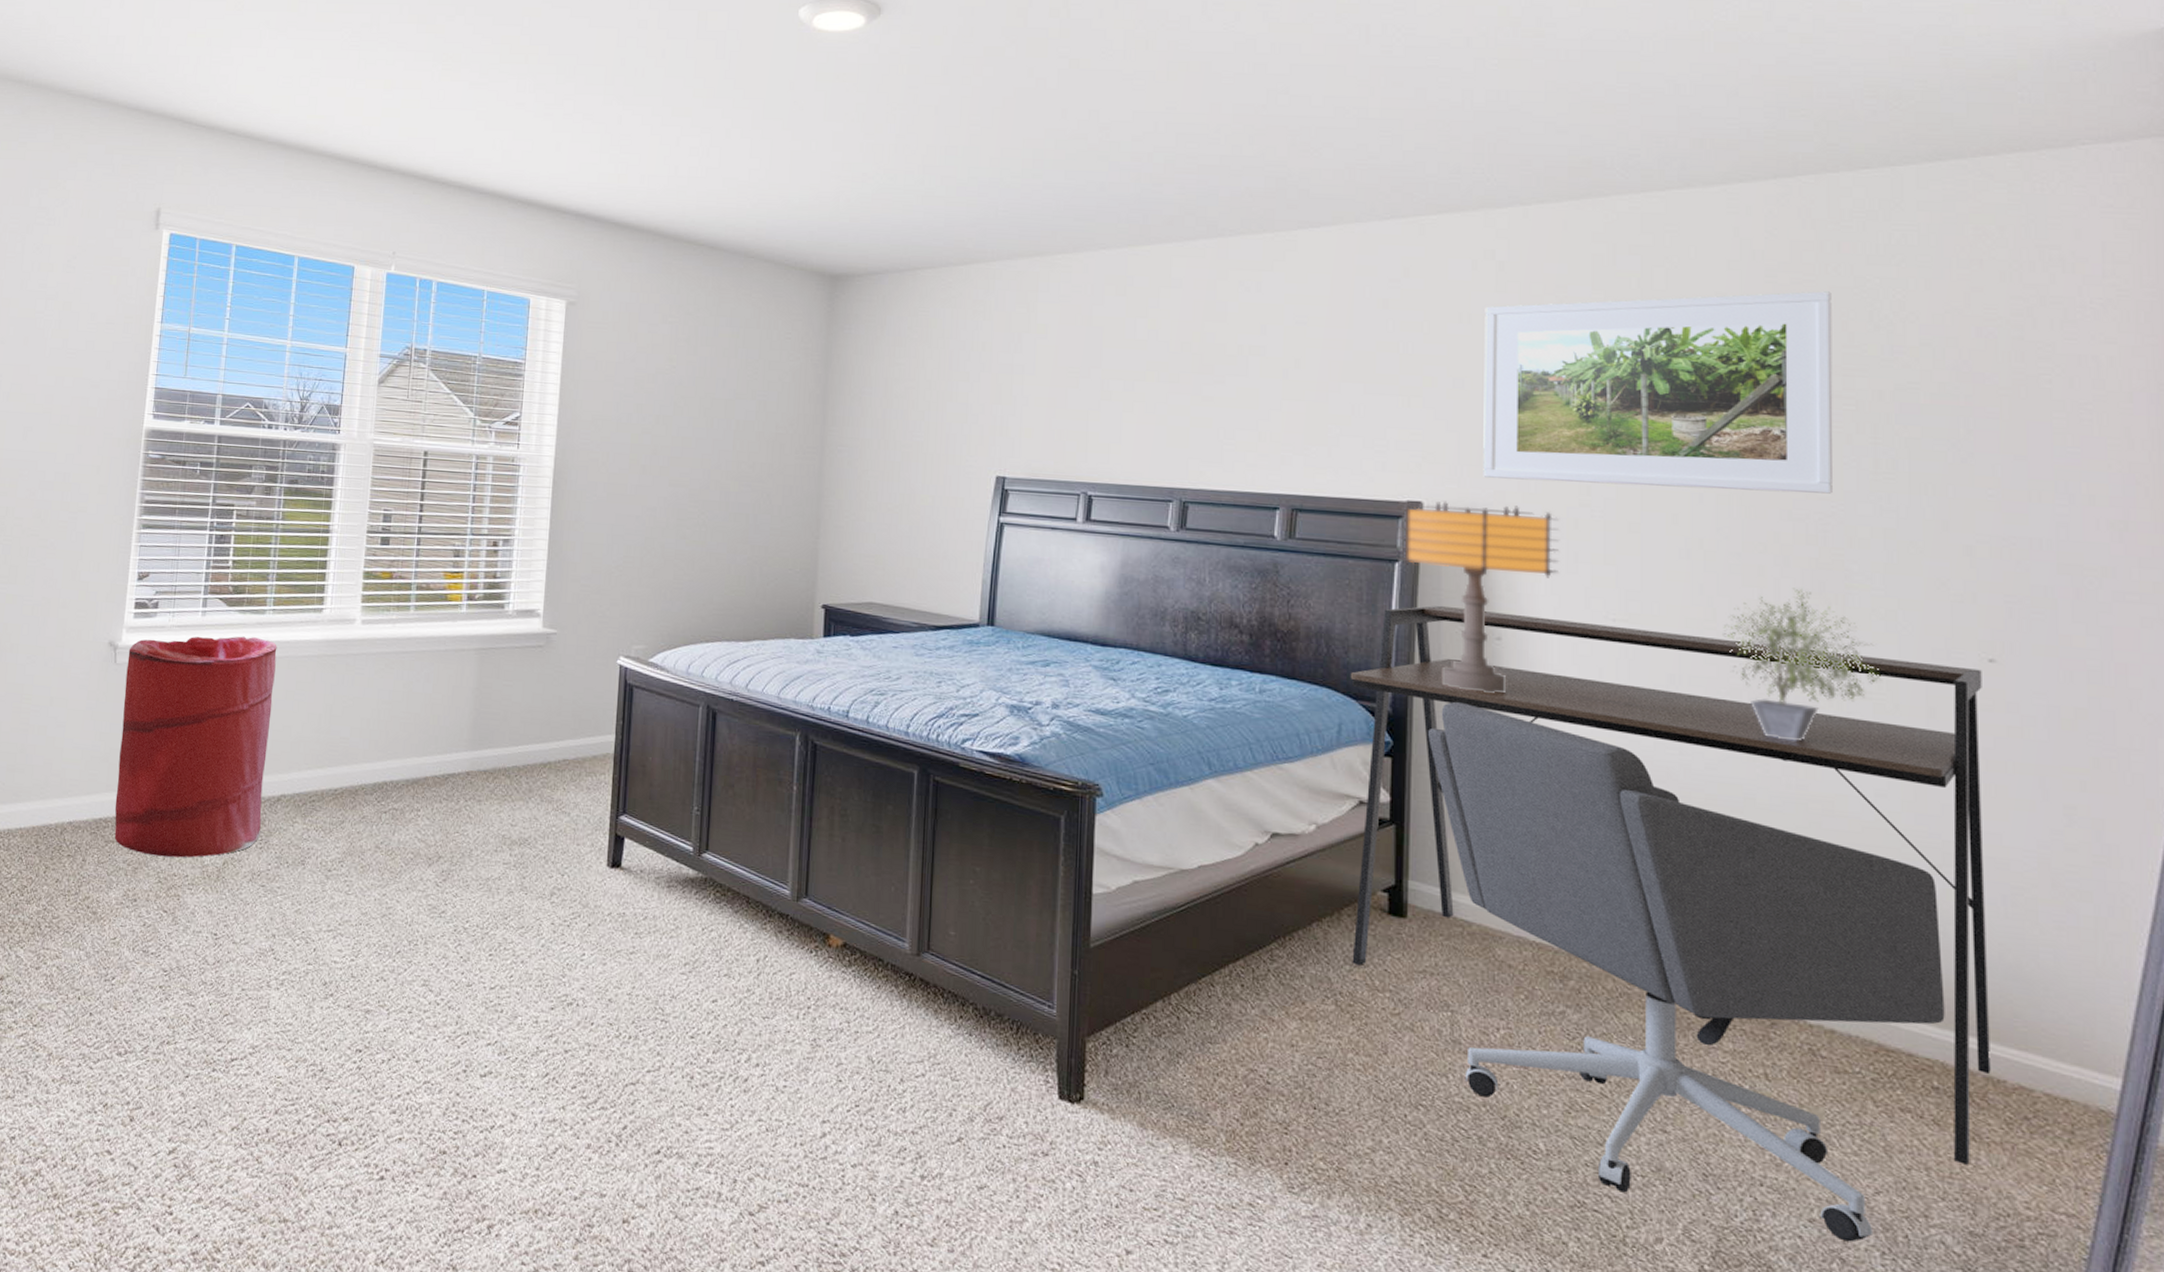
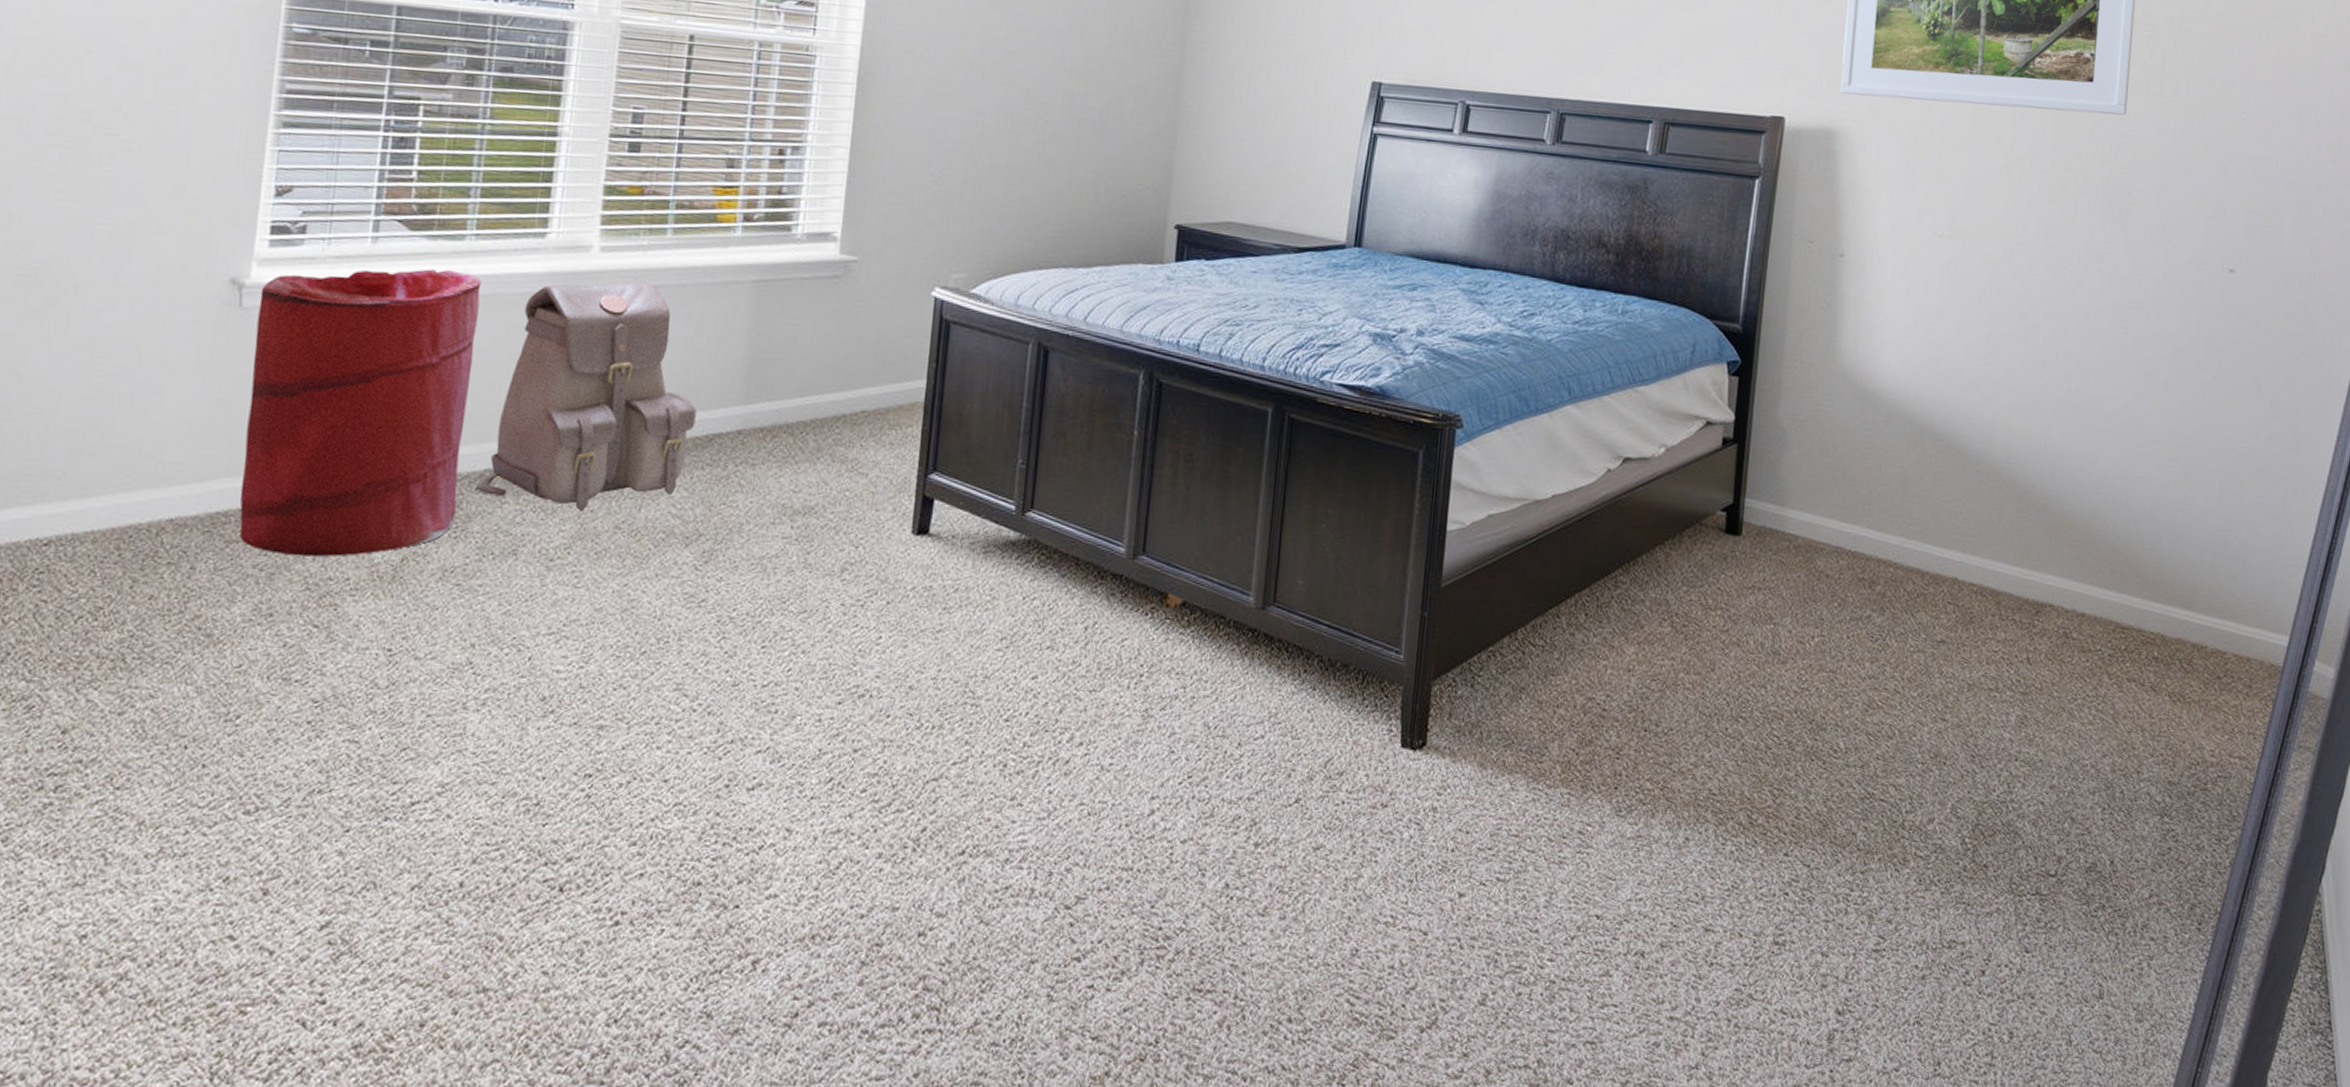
backpack: none [274,647,435,833] -> present [475,280,697,513]
desk: present [1351,605,1991,1165] -> none [1689,222,2224,723]
table lamp: present [1396,501,1560,694] -> none [1757,116,1902,310]
office chair: present [1428,702,1945,1242] -> none [1773,319,2173,802]
potted plant: present [1723,588,1881,741] -> none [2029,204,2148,349]

